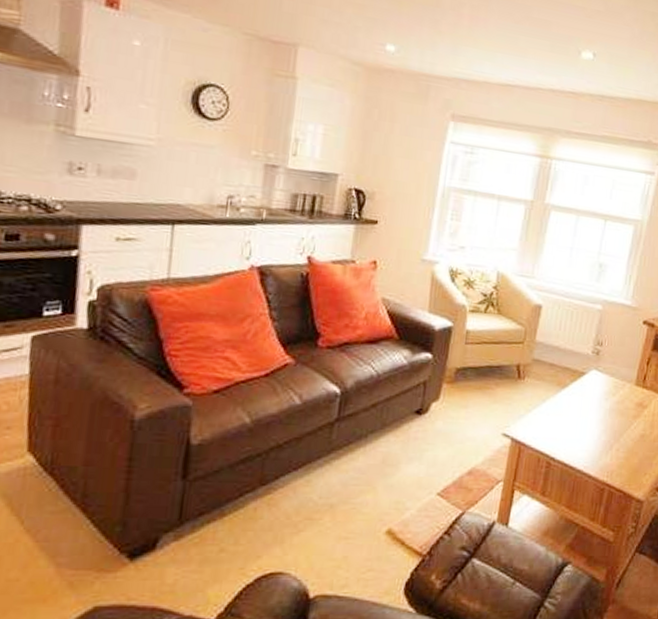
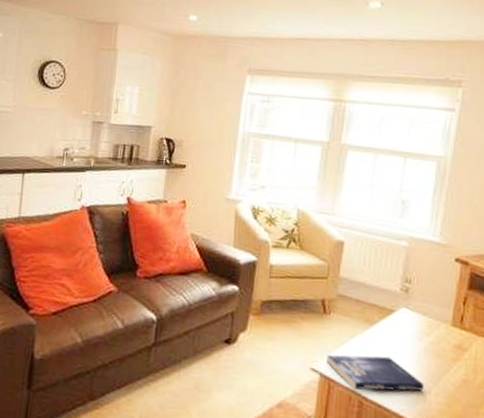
book: none [518,417,607,452] -> present [326,354,424,391]

